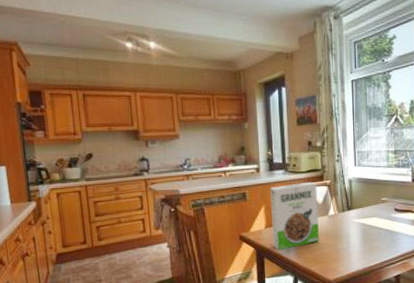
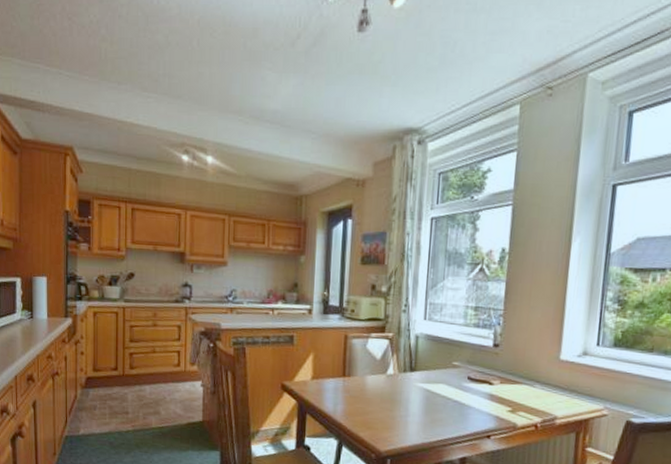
cereal box: present [270,181,319,250] -> none [318,331,377,408]

